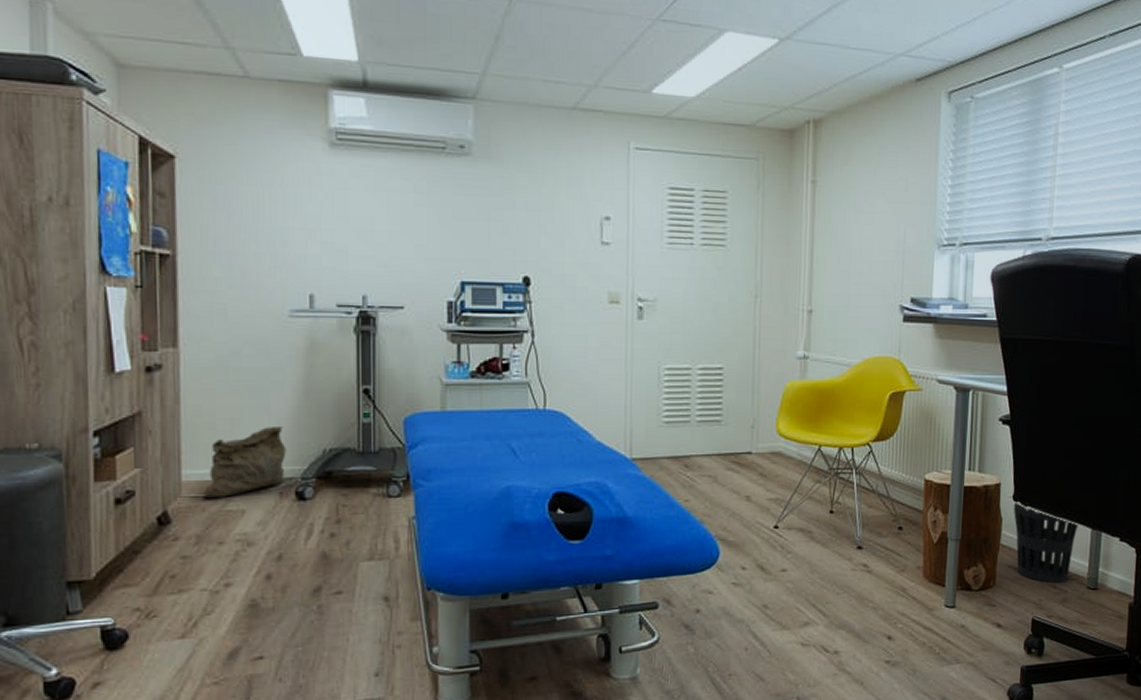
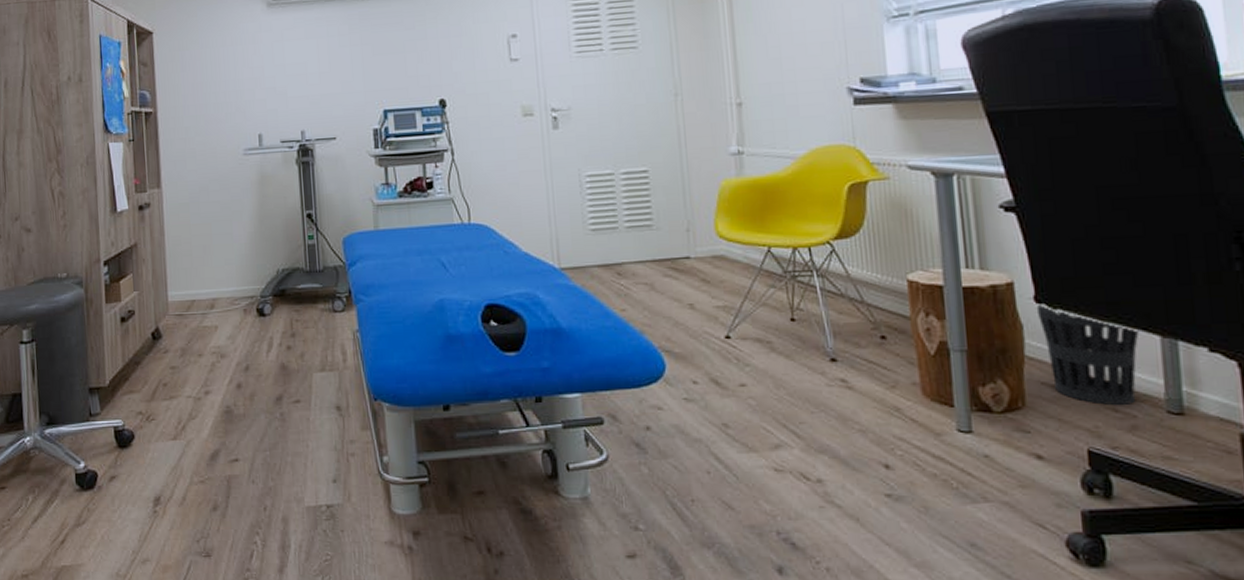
bag: present [200,427,287,499] -> none [182,251,248,317]

